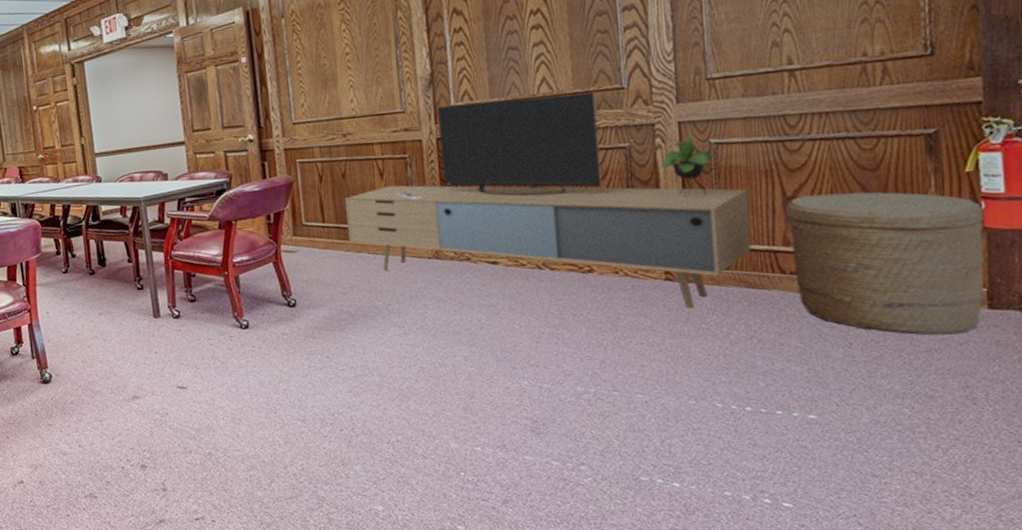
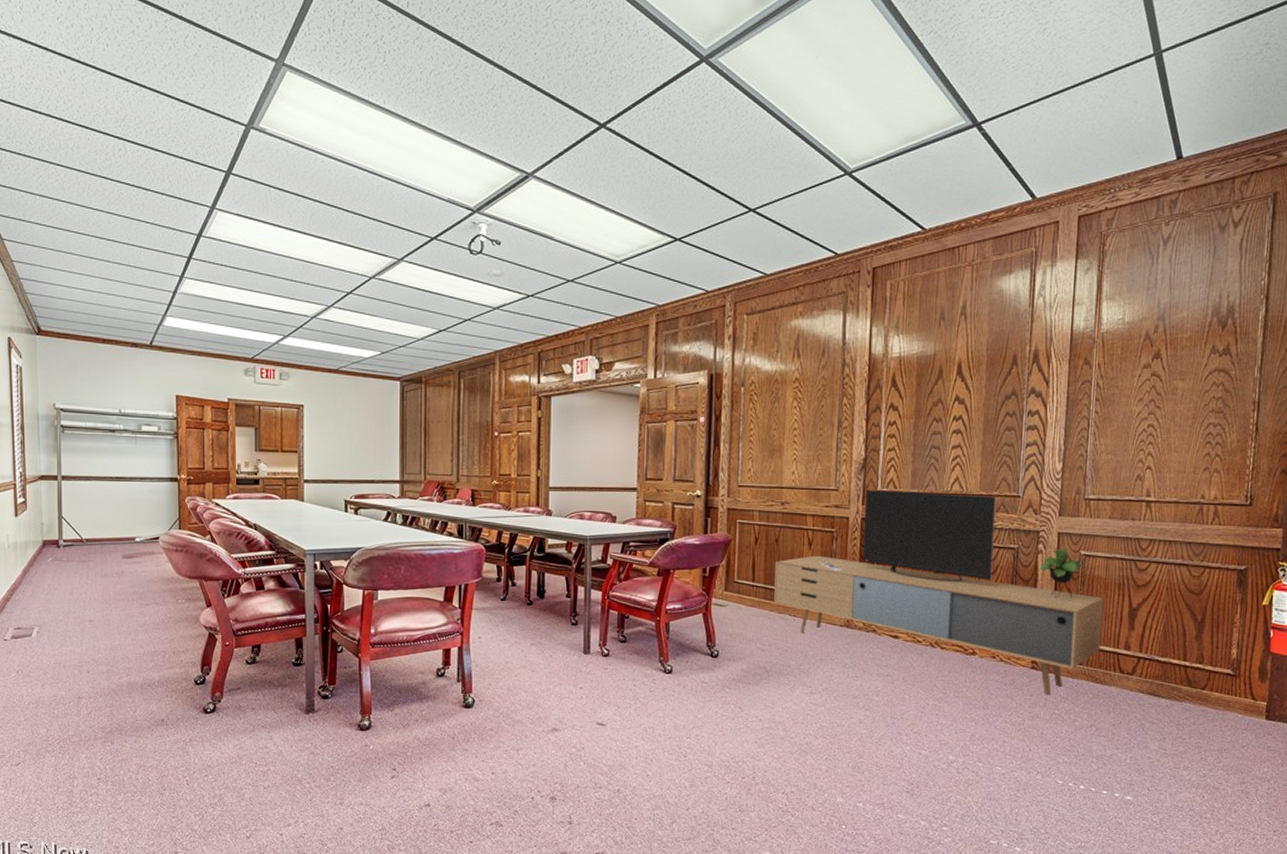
basket: present [785,192,985,335] -> none [1129,609,1272,738]

